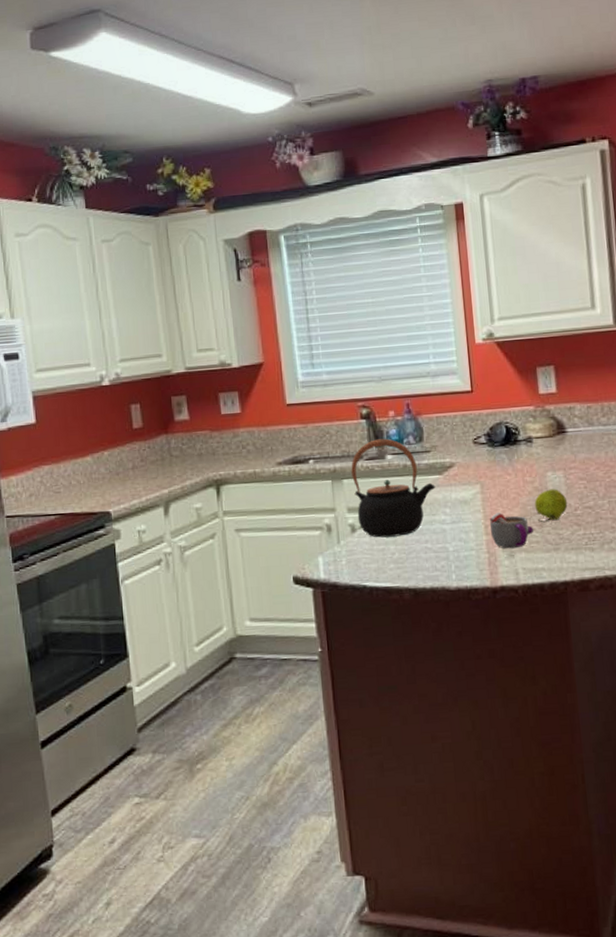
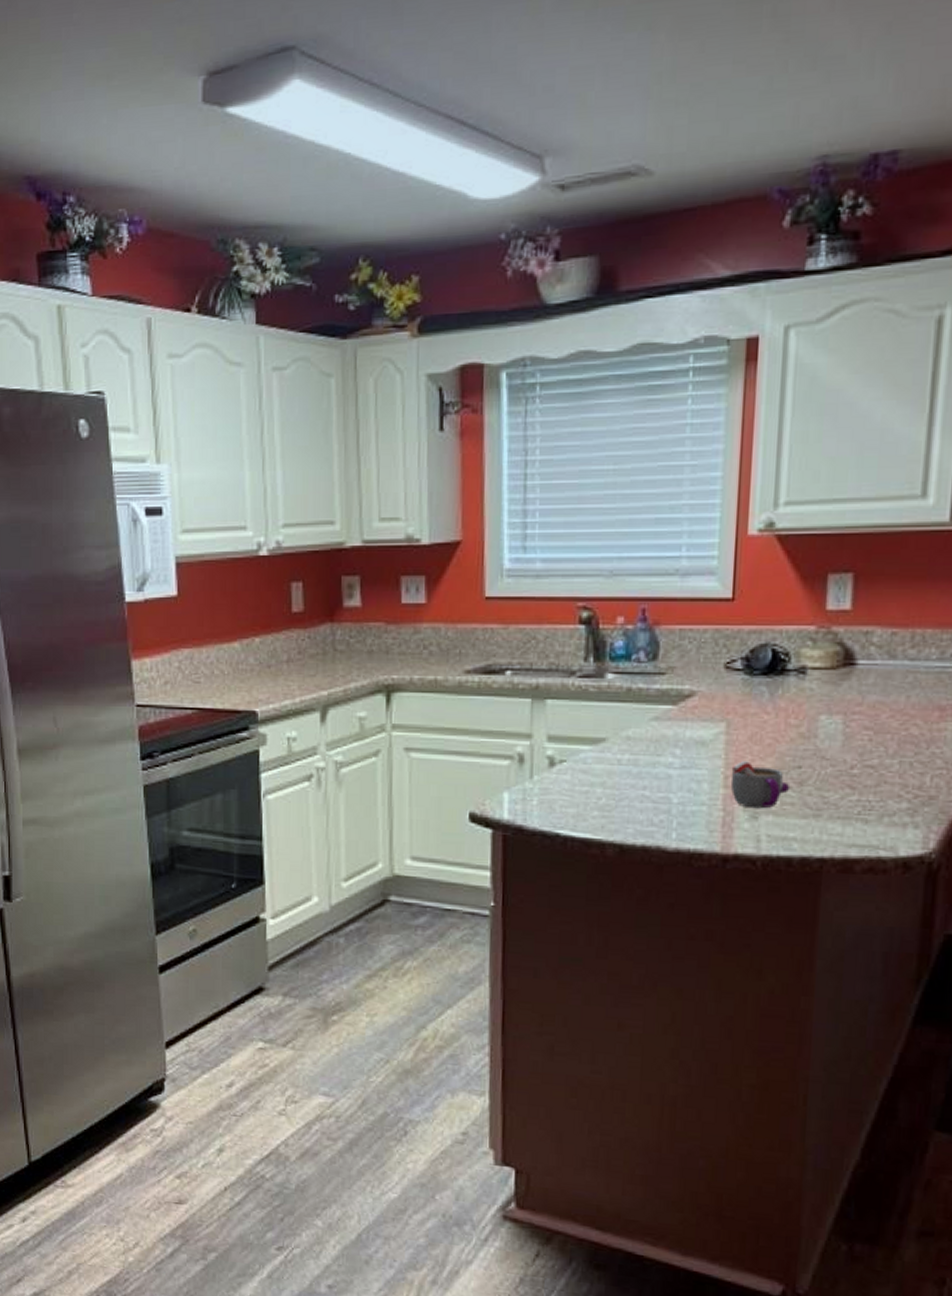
teapot: present [351,438,436,538] -> none [558,652,666,778]
fruit: present [534,489,568,523] -> none [795,737,842,780]

